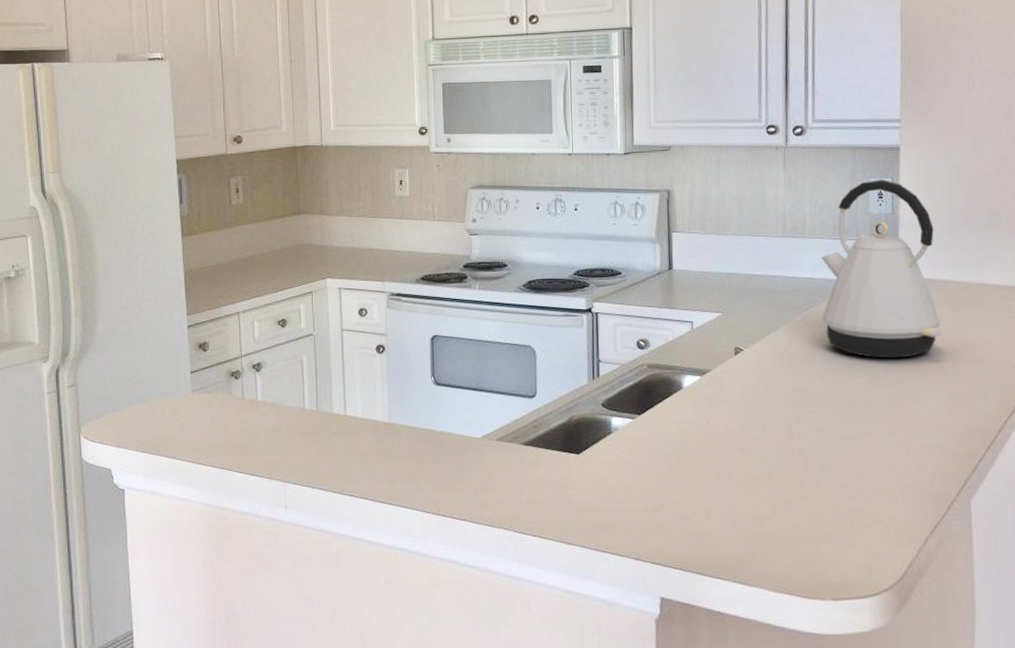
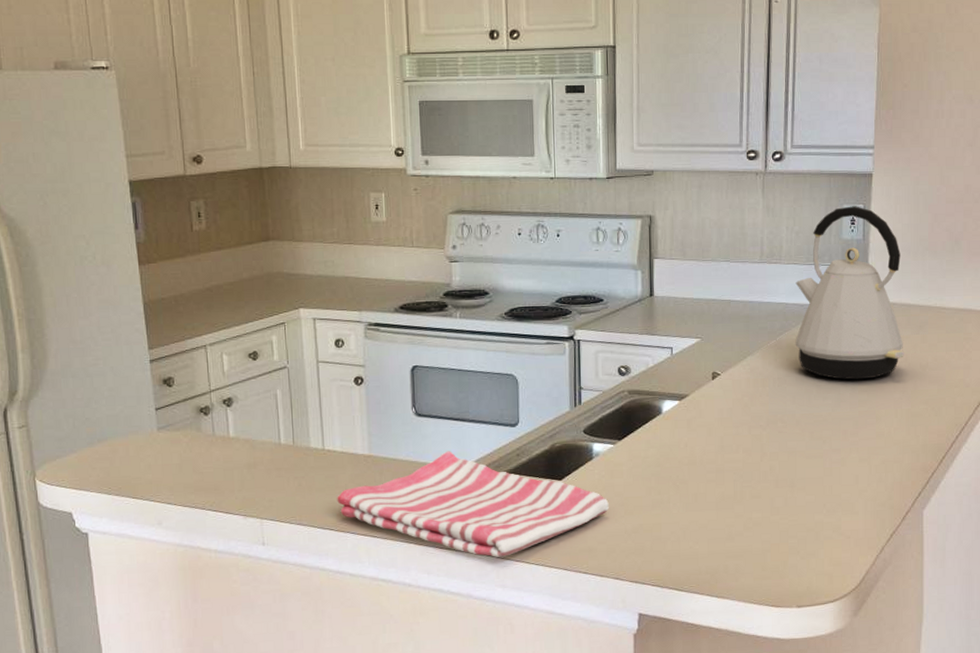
dish towel: none [357,421,629,531] -> present [337,451,609,557]

